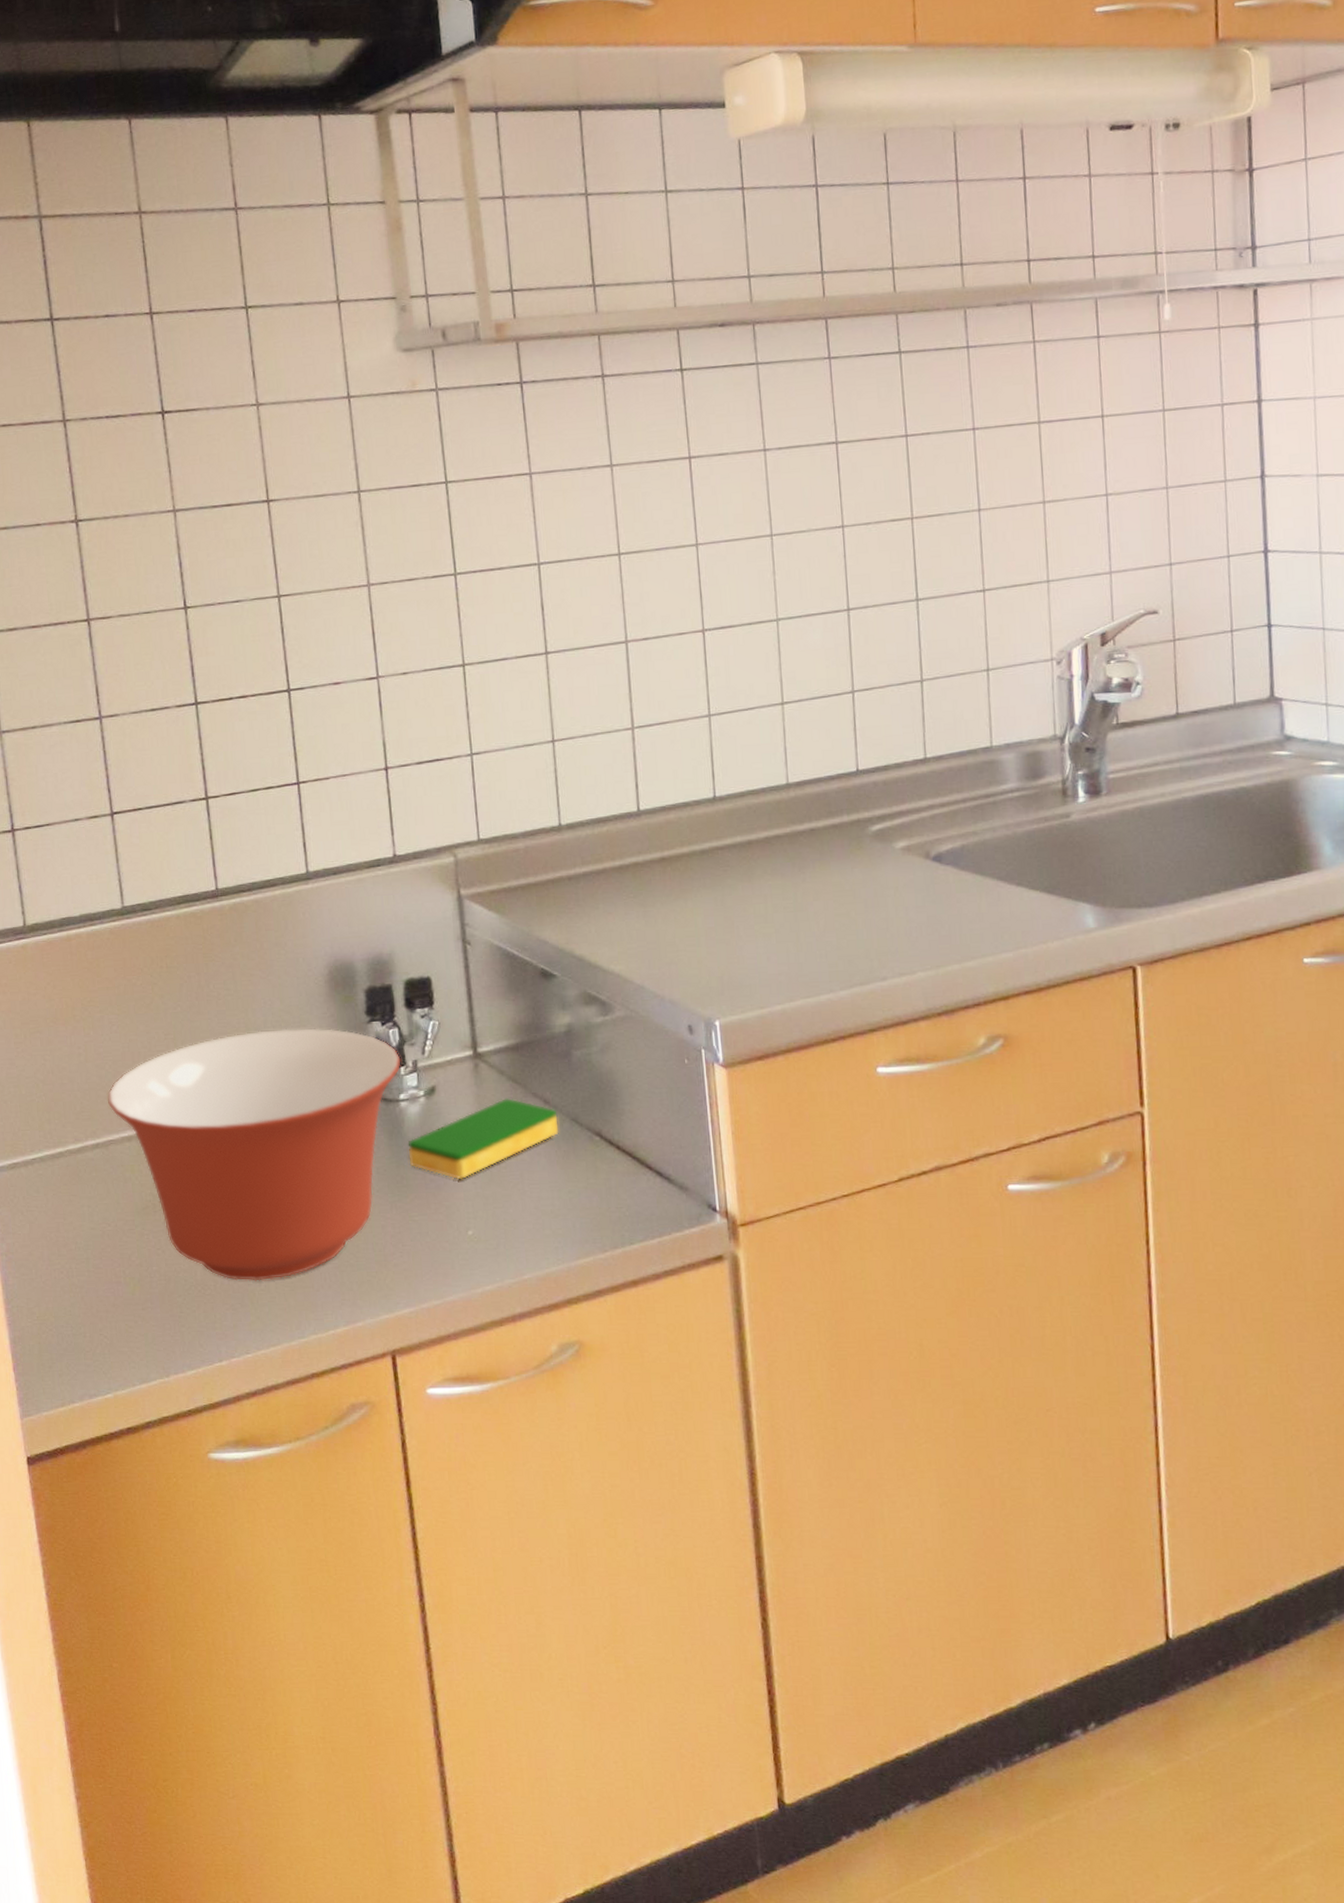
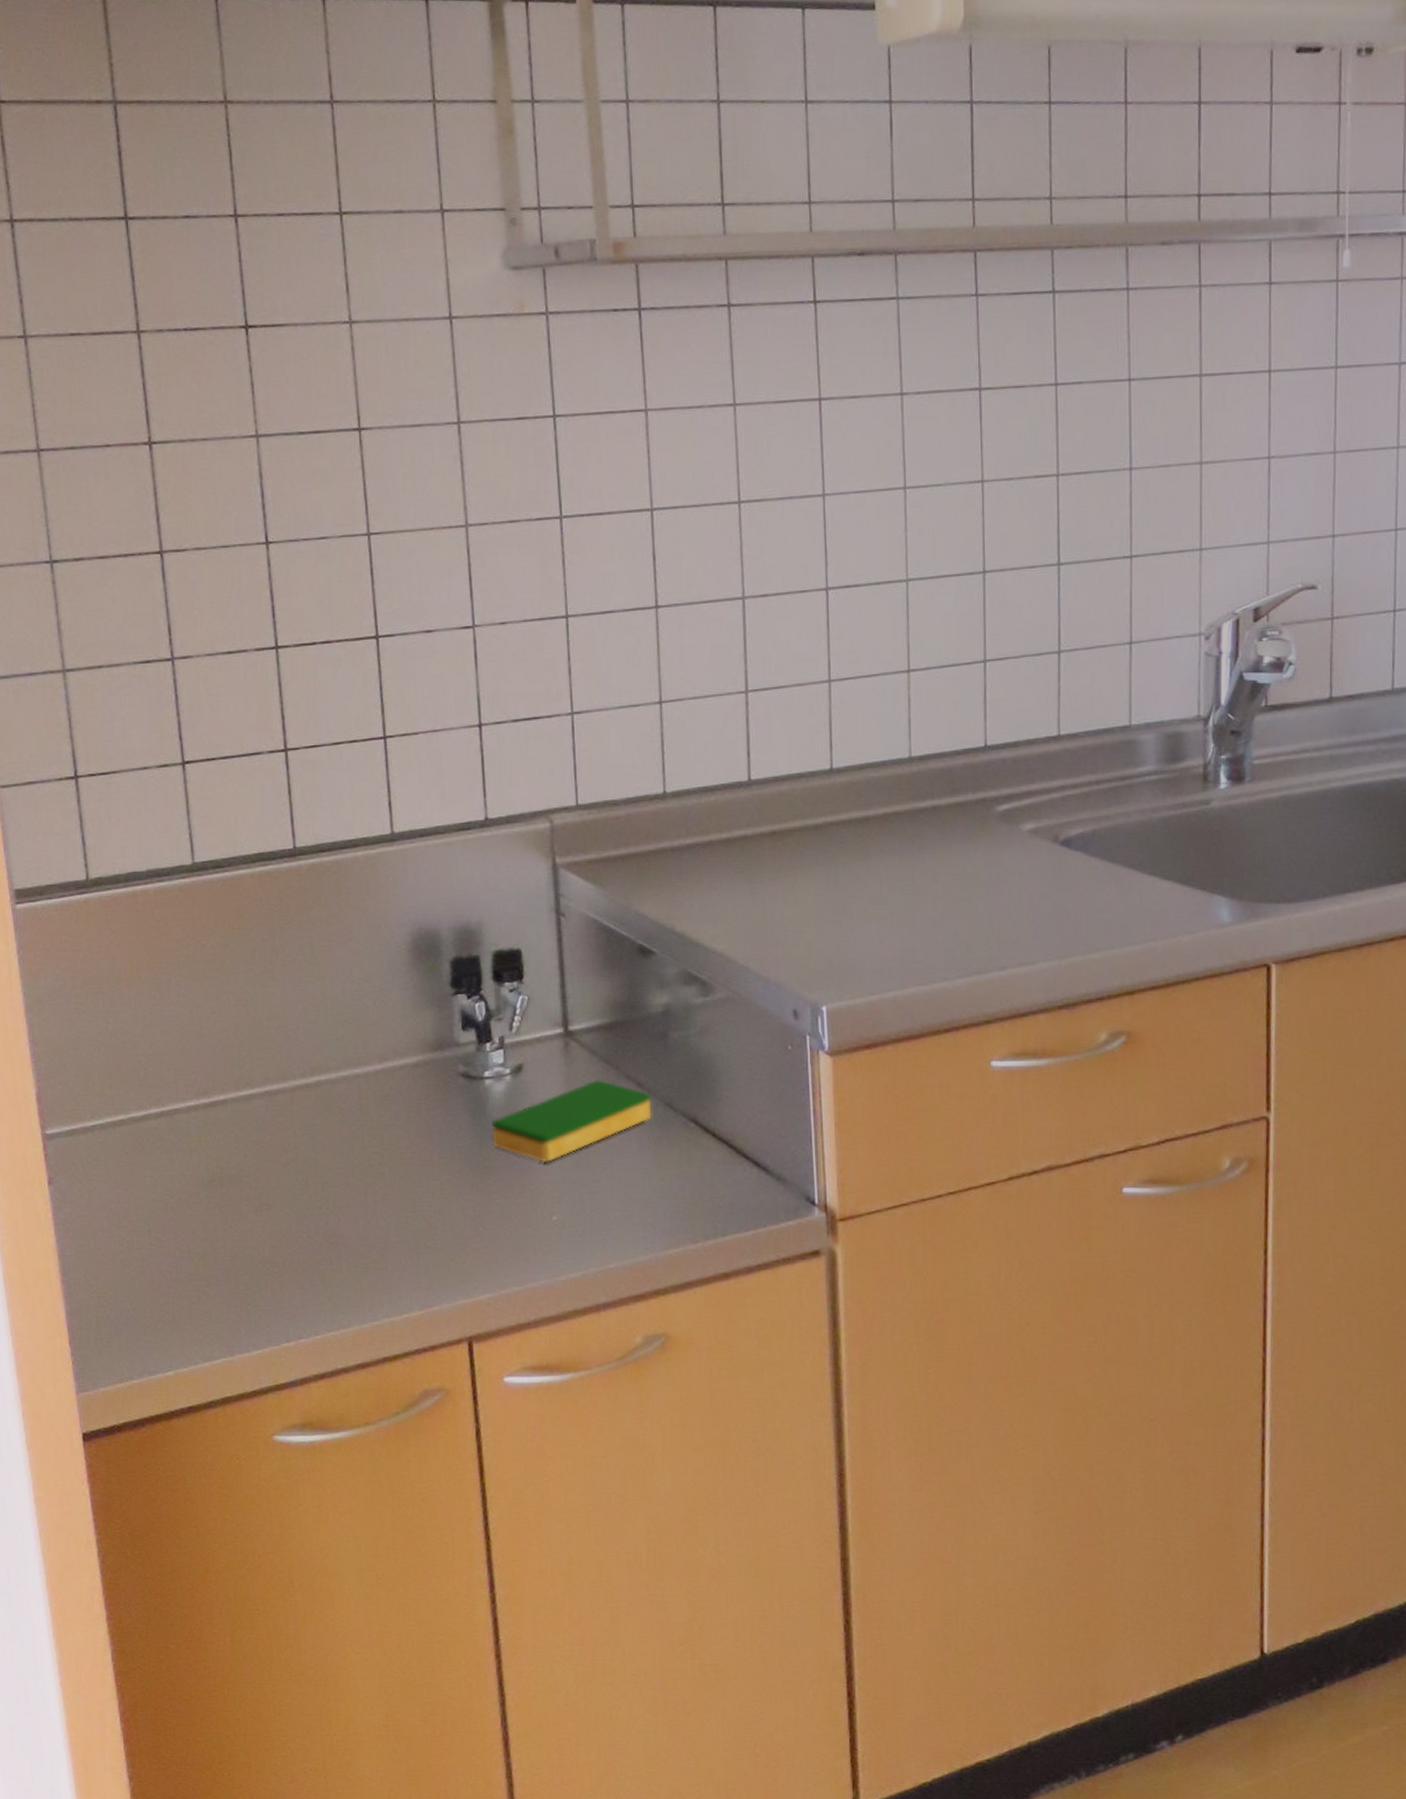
mixing bowl: present [107,1028,401,1281] -> none [173,999,487,1261]

